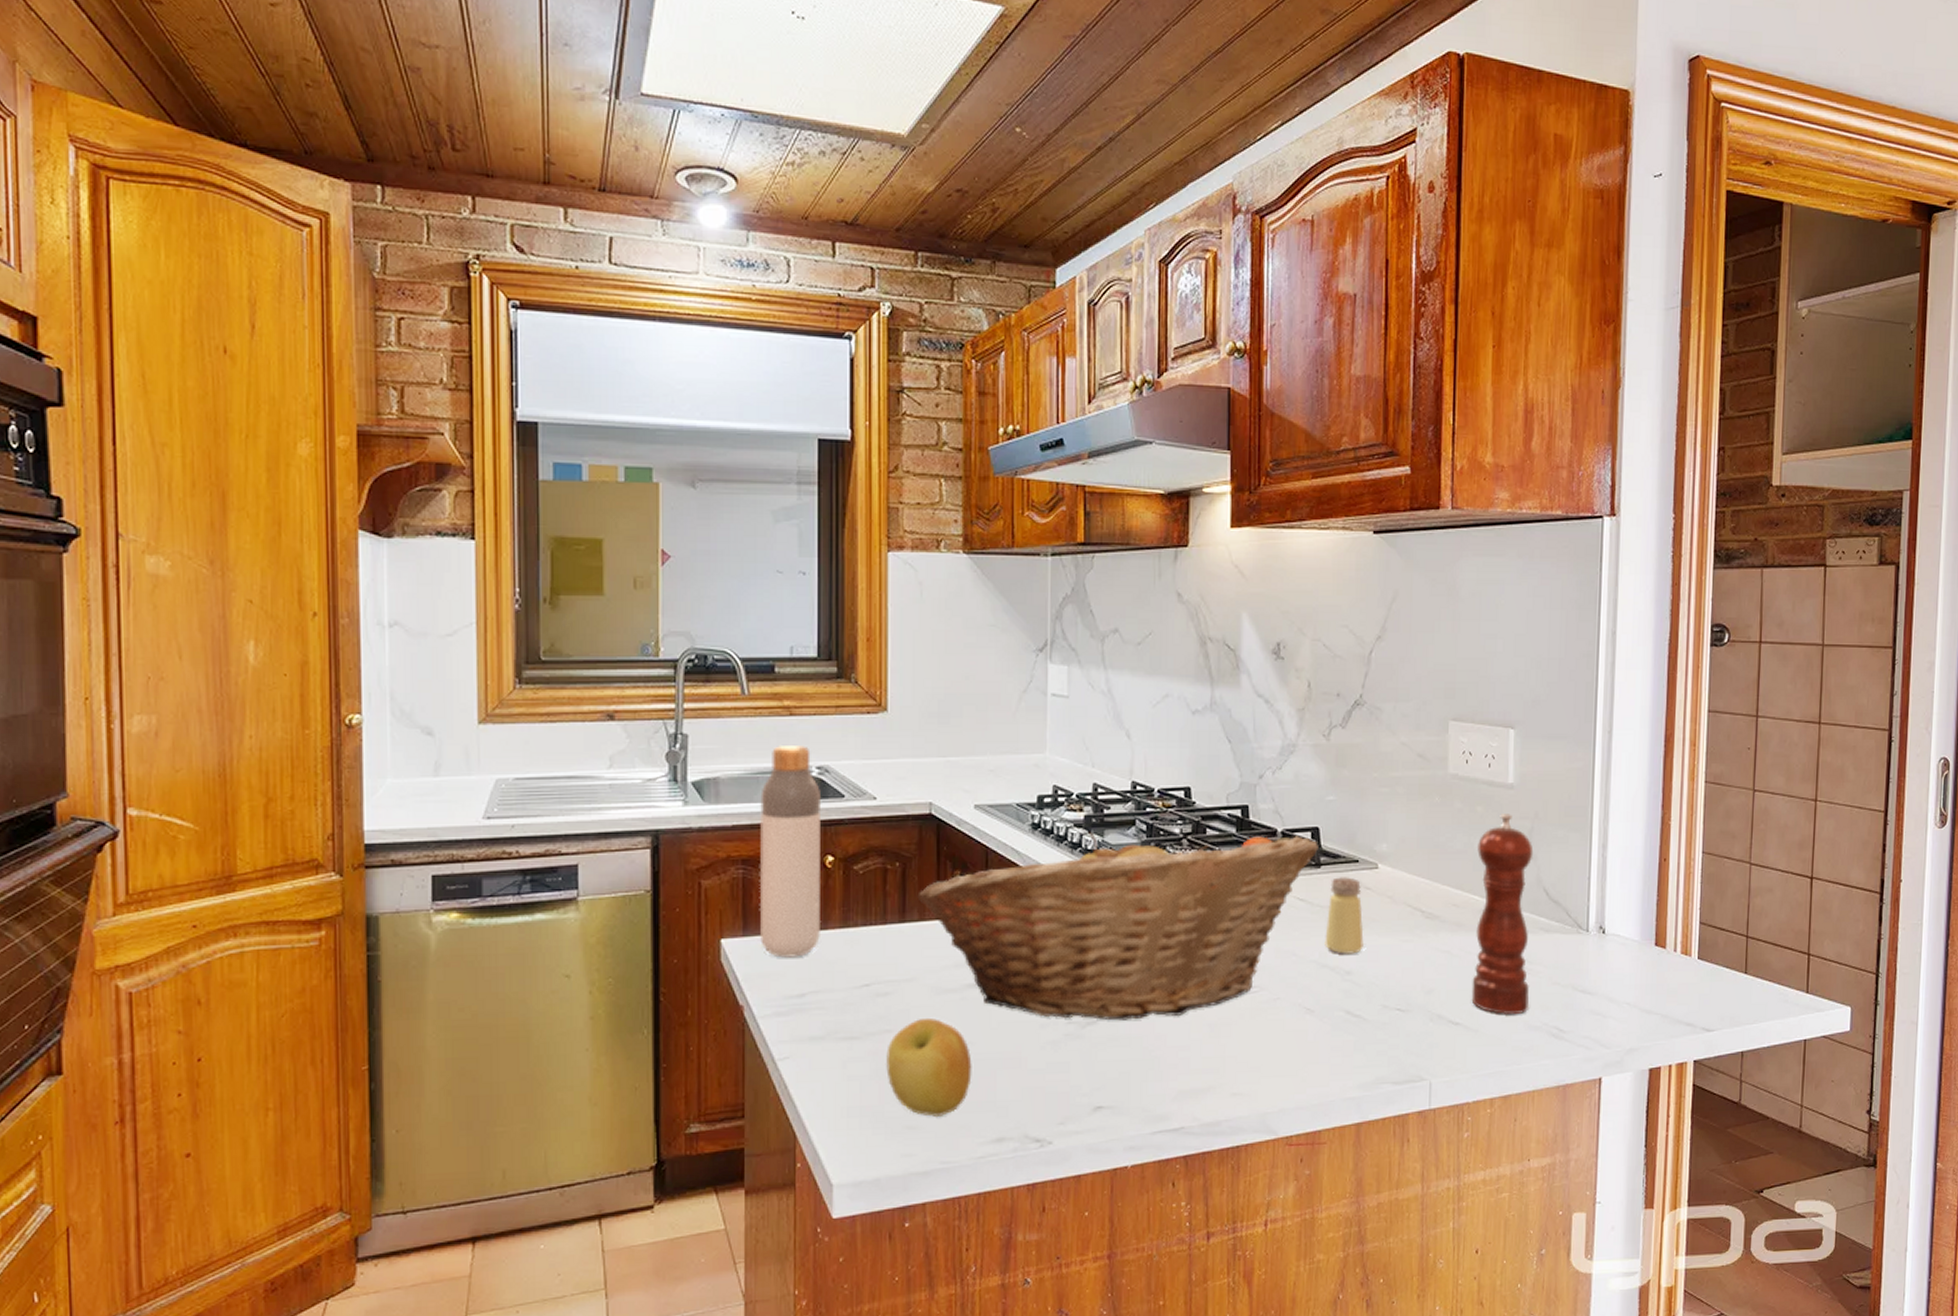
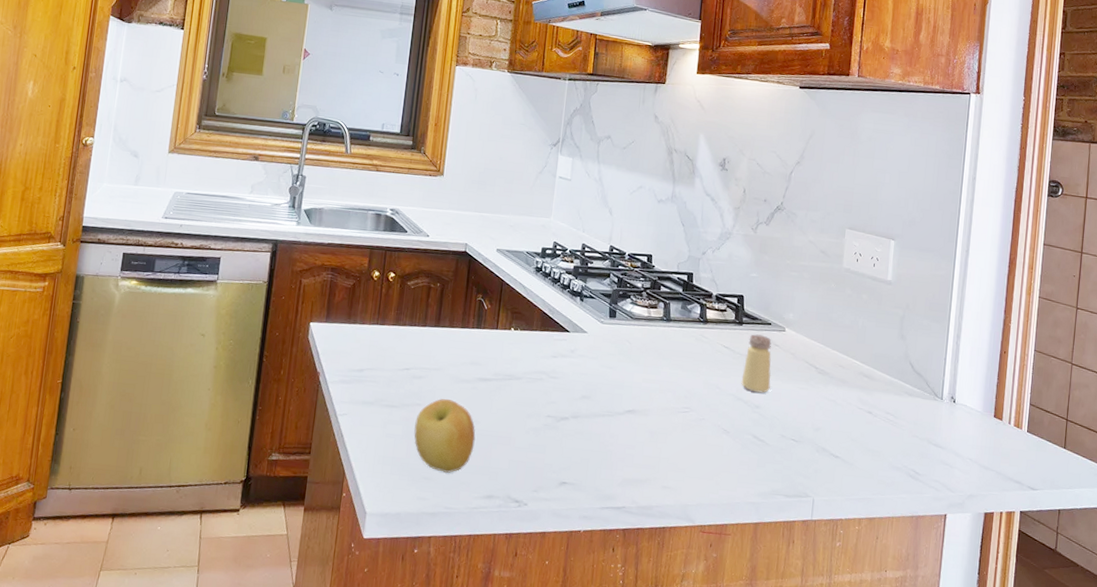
bottle: present [759,746,822,958] -> none [337,191,391,343]
fruit basket: present [917,831,1318,1021] -> none [450,277,742,422]
pepper mill: present [1471,814,1534,1014] -> none [849,302,904,456]

